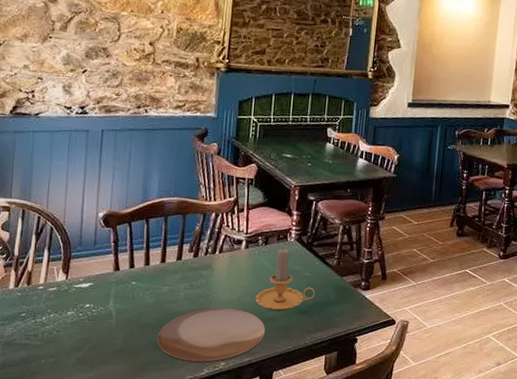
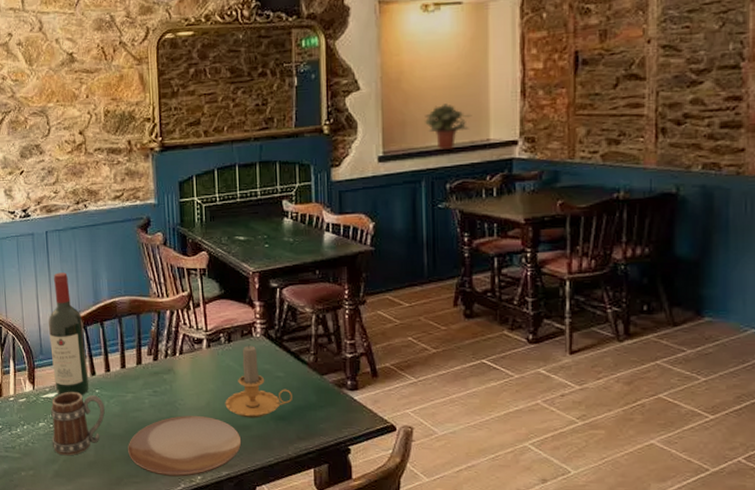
beer mug: none [78,283,139,344] -> present [51,392,105,456]
wine bottle: none [90,169,129,286] -> present [48,272,89,395]
potted plant: none [446,69,480,105] -> present [425,103,472,150]

